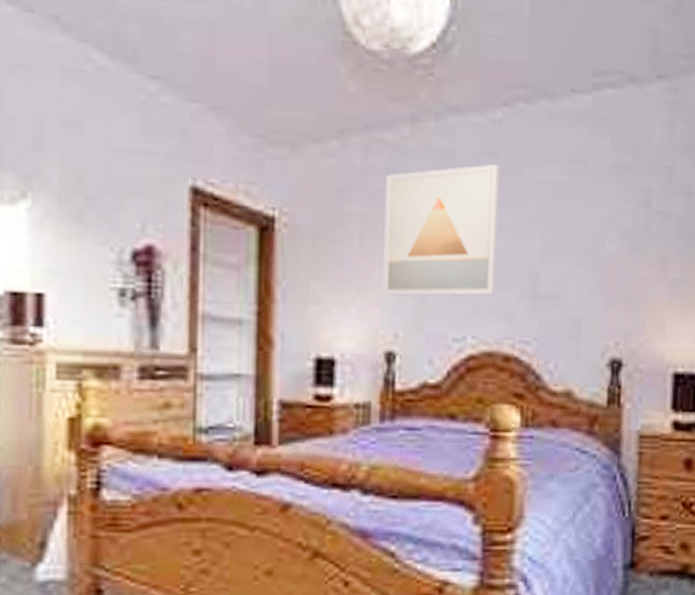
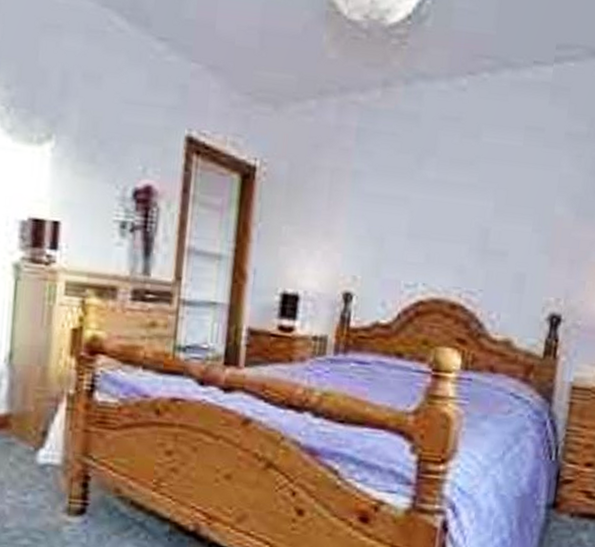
wall art: present [382,163,500,297] -> none [345,127,461,248]

